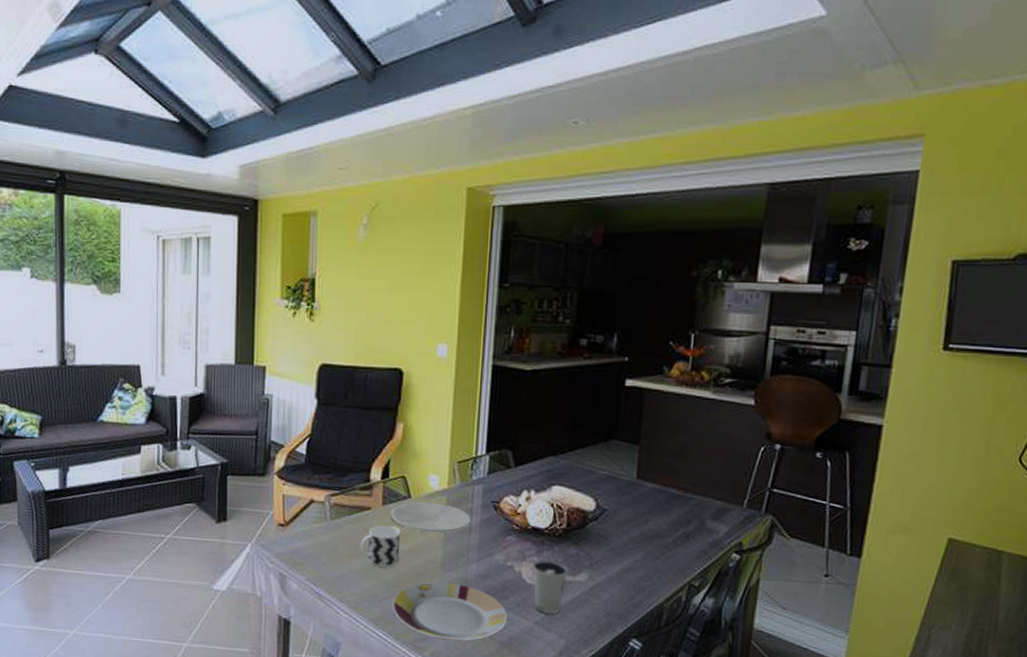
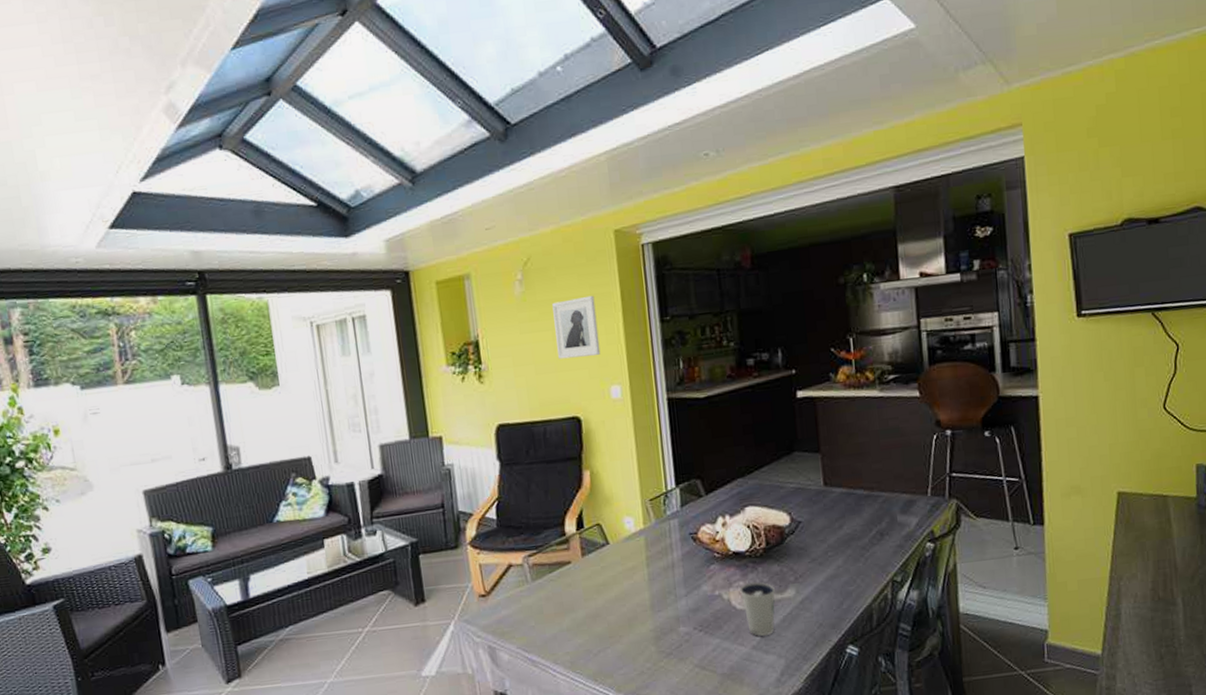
cup: present [360,525,401,567] -> none [565,576,607,621]
plate: present [390,501,471,533] -> none [591,544,673,577]
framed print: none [391,250,436,311] -> present [552,295,601,359]
plate: present [392,582,507,641] -> none [608,622,725,683]

